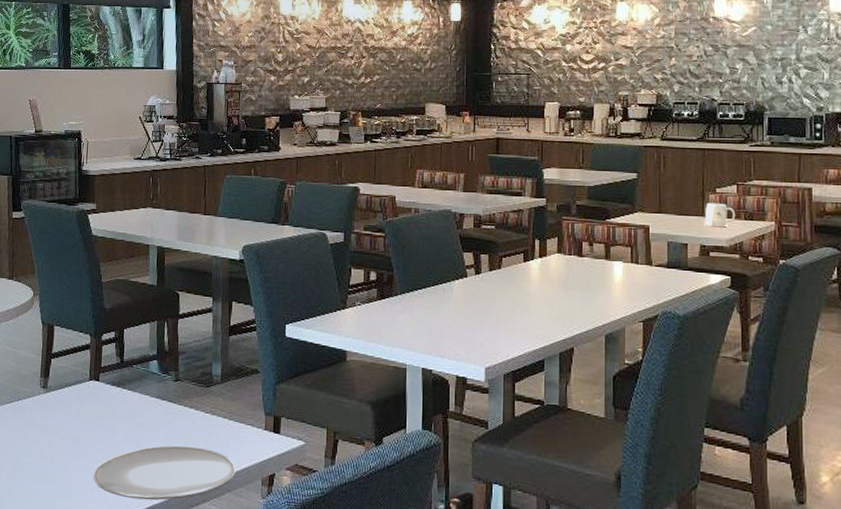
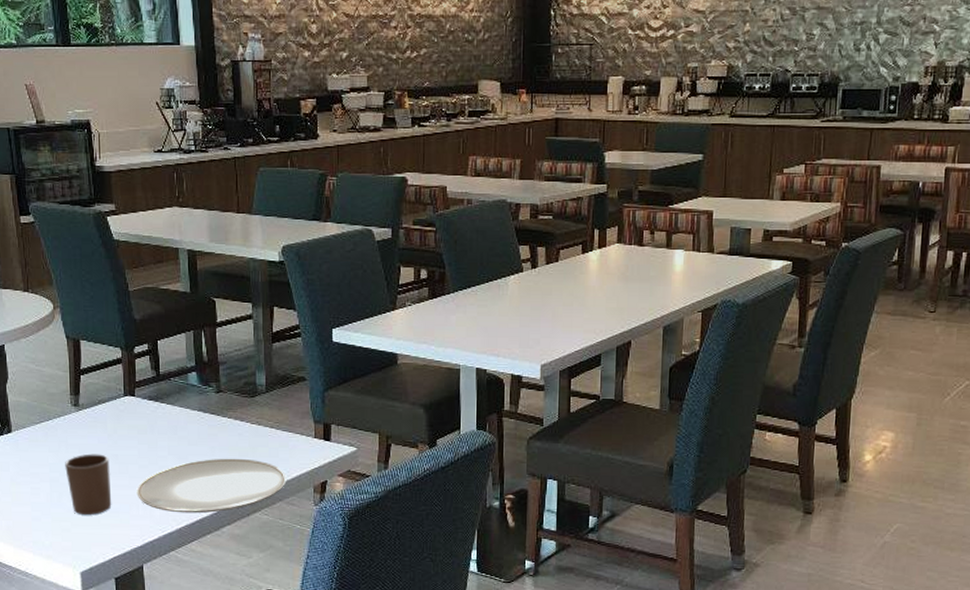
mug: none [29,435,70,496] -> present [65,454,112,515]
mug: present [705,202,736,228] -> none [770,184,802,211]

